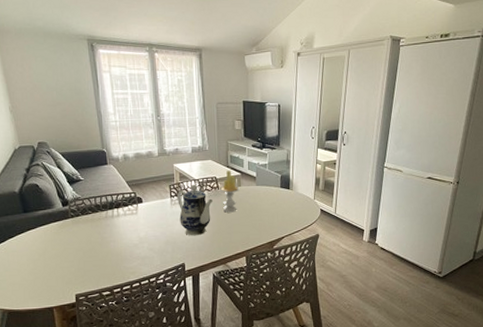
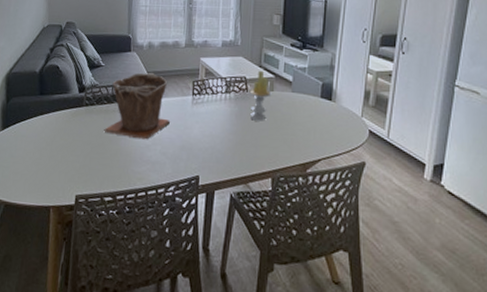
plant pot: none [92,182,153,240] -> present [104,72,170,140]
teapot: present [177,184,214,236] -> none [199,82,240,145]

